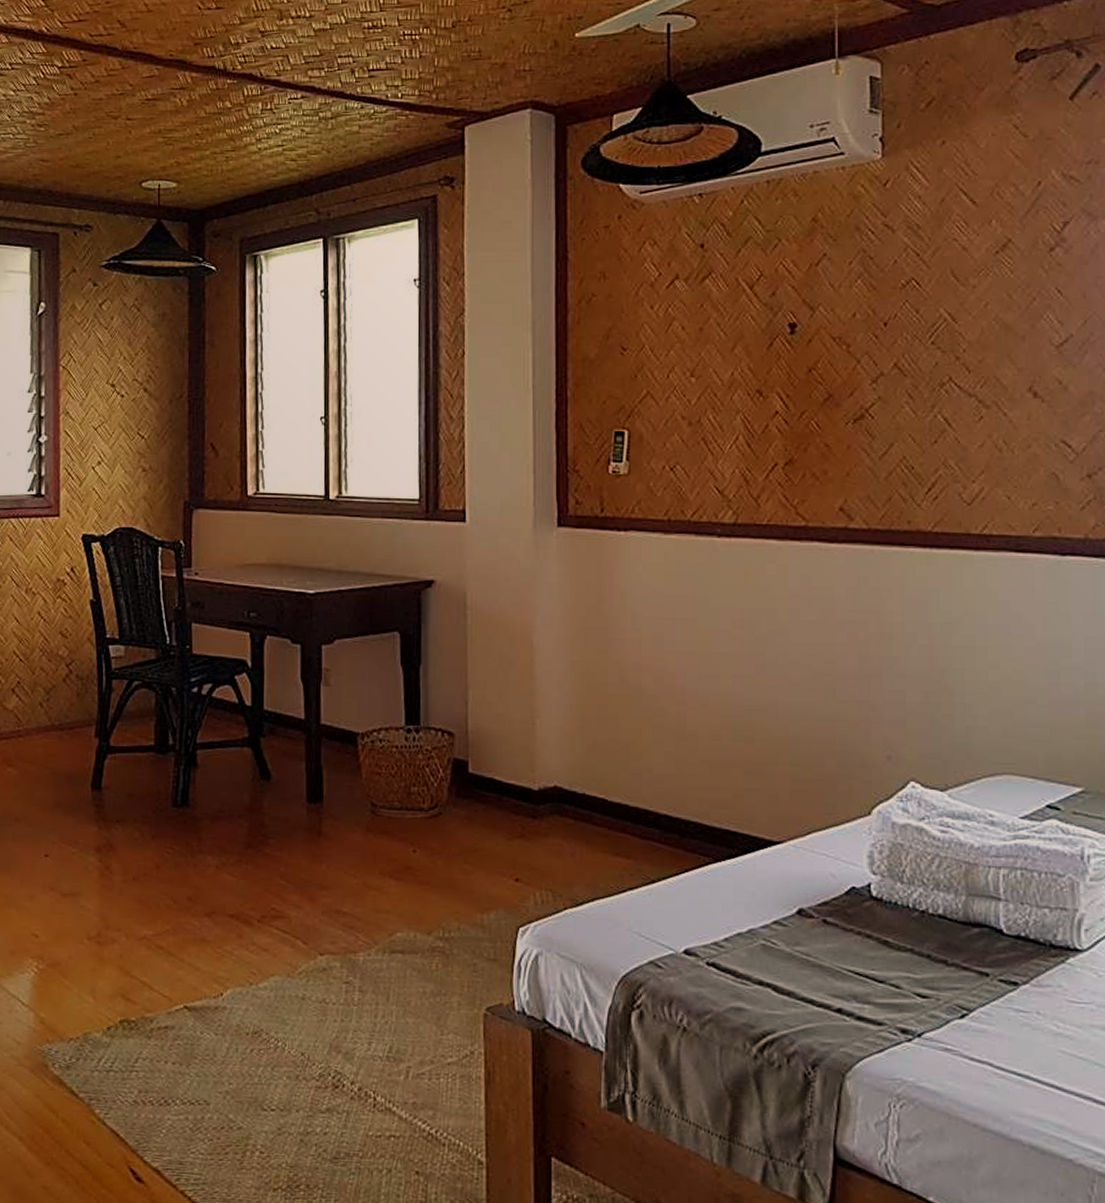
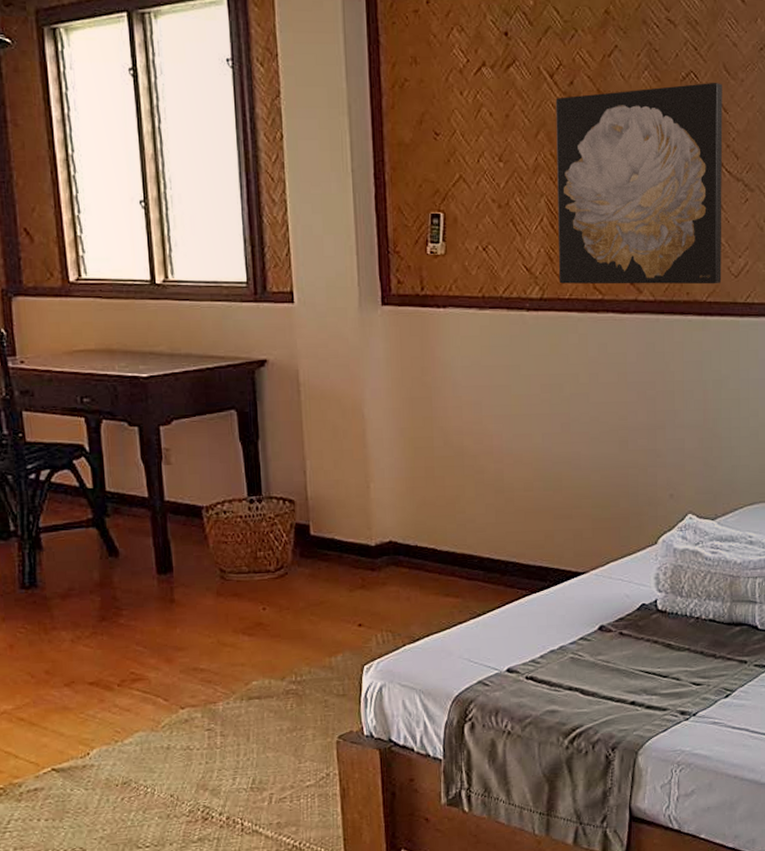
wall art: none [755,289,951,513] -> present [555,82,723,285]

